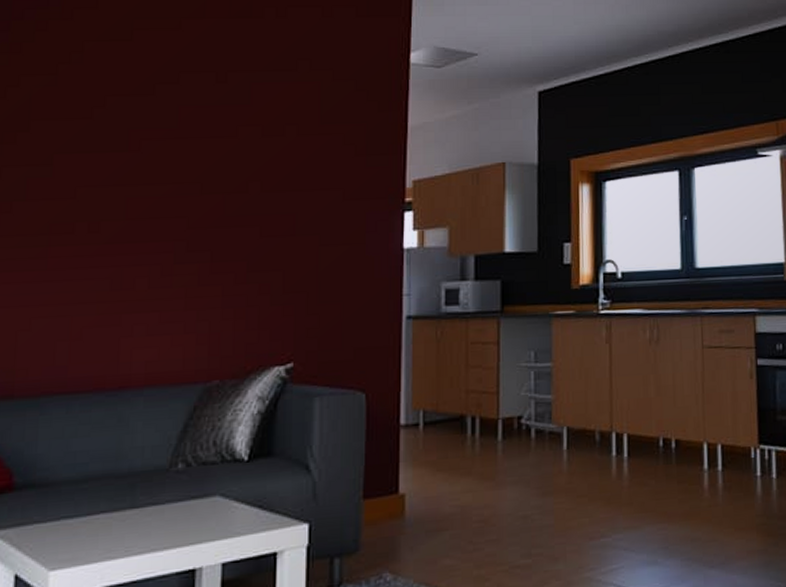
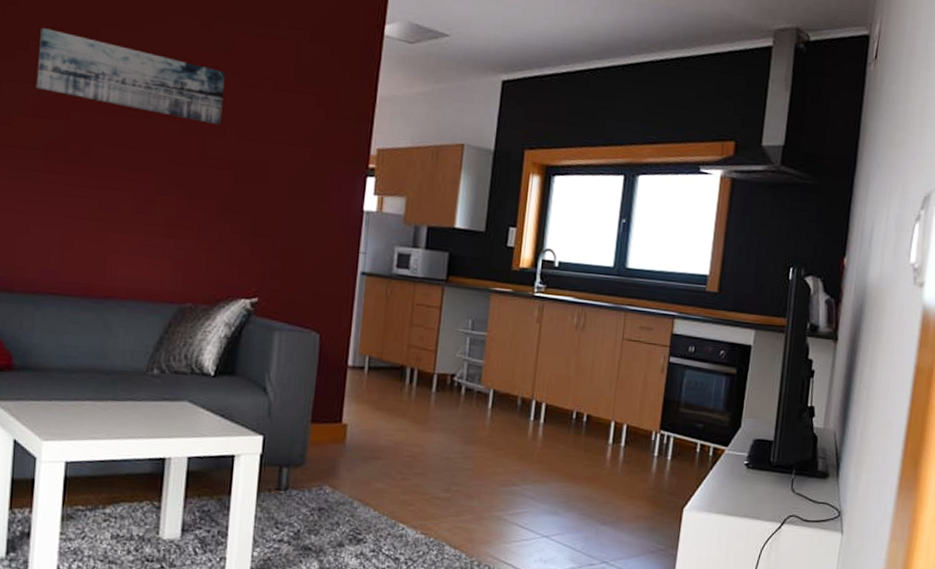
wall art: none [39,106,244,181] -> present [36,28,225,126]

